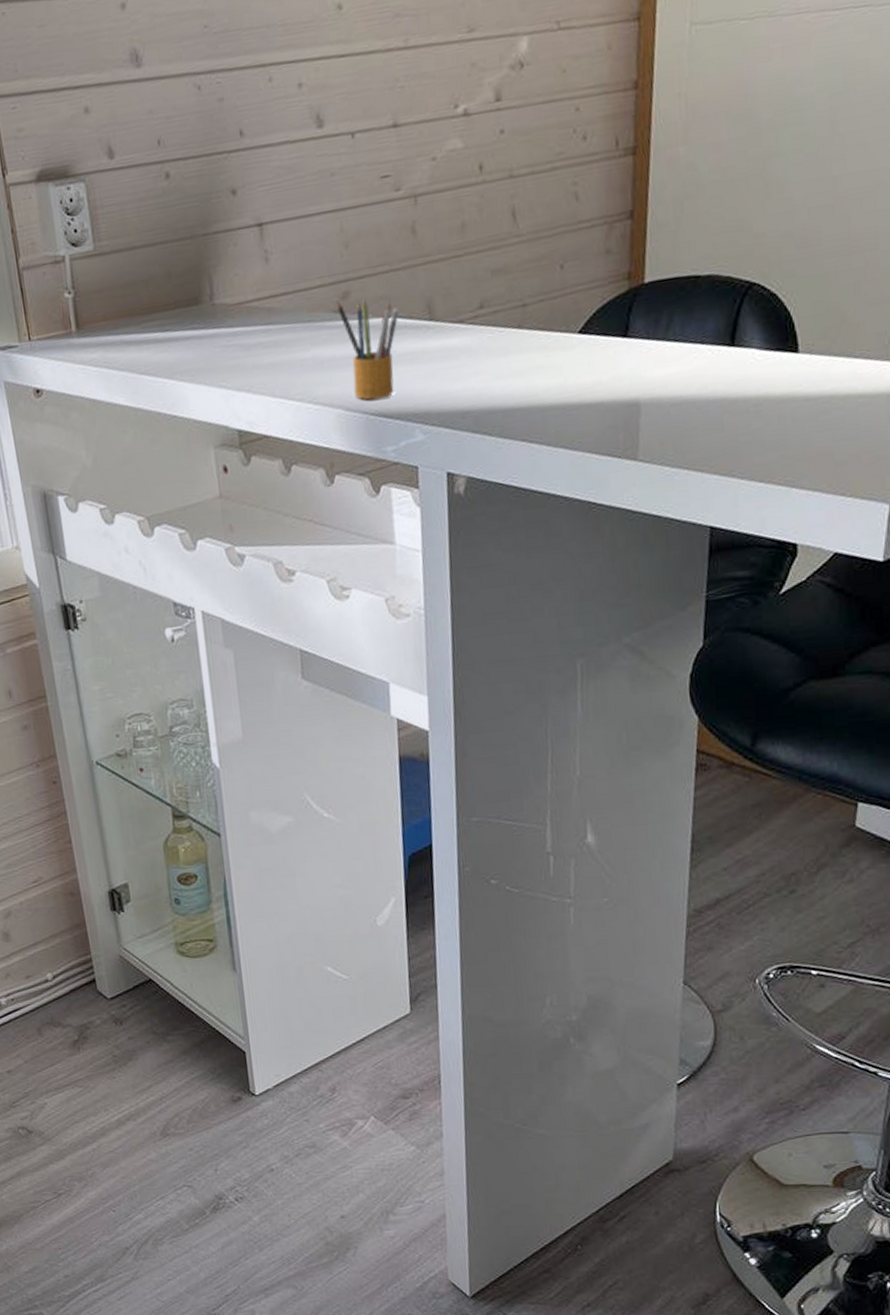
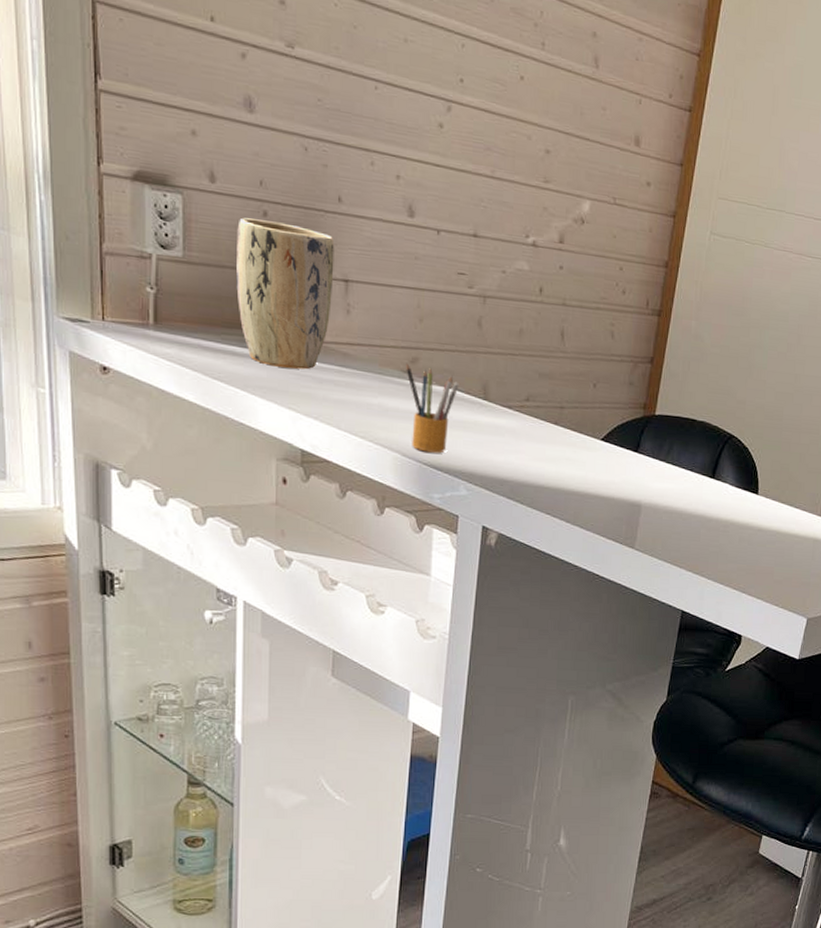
plant pot: none [142,177,249,344] -> present [236,217,335,370]

